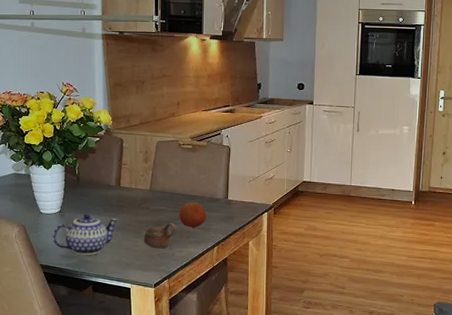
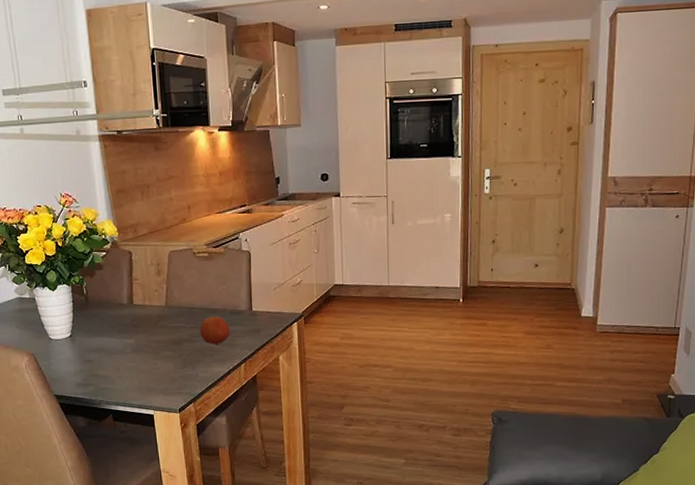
teapot: present [52,214,119,256] -> none [64,337,135,383]
cup: present [143,223,177,249] -> none [163,340,199,370]

